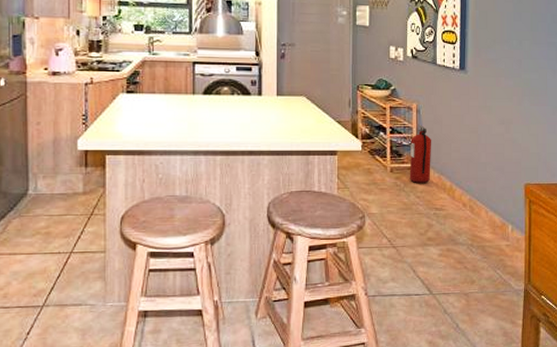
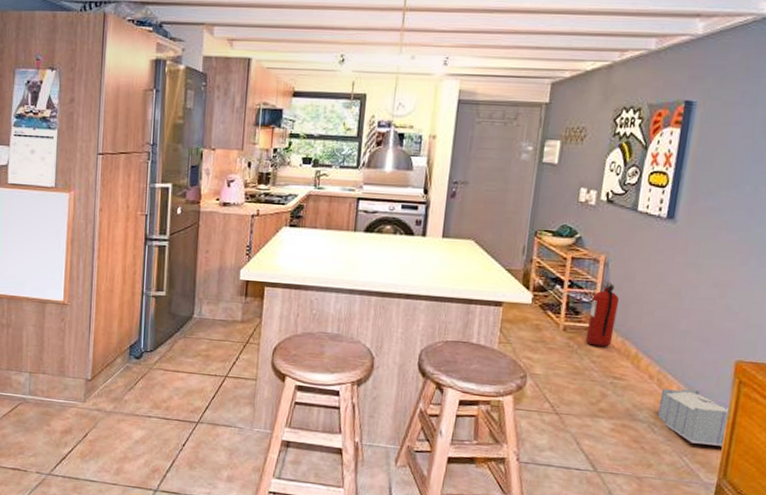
storage bin: none [473,212,526,258] -> present [657,389,731,446]

